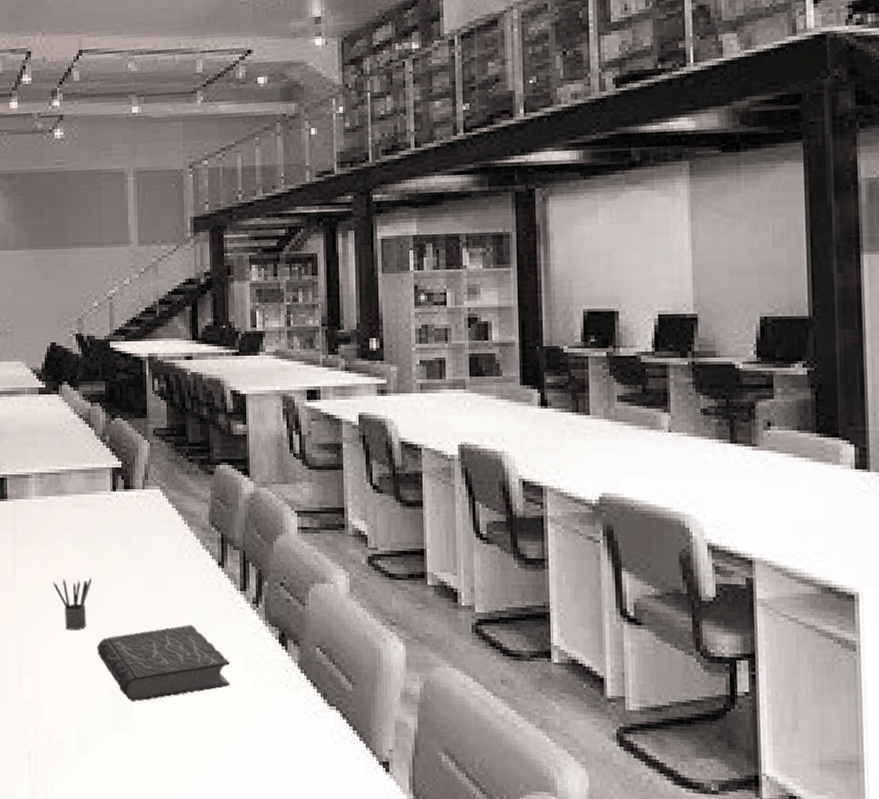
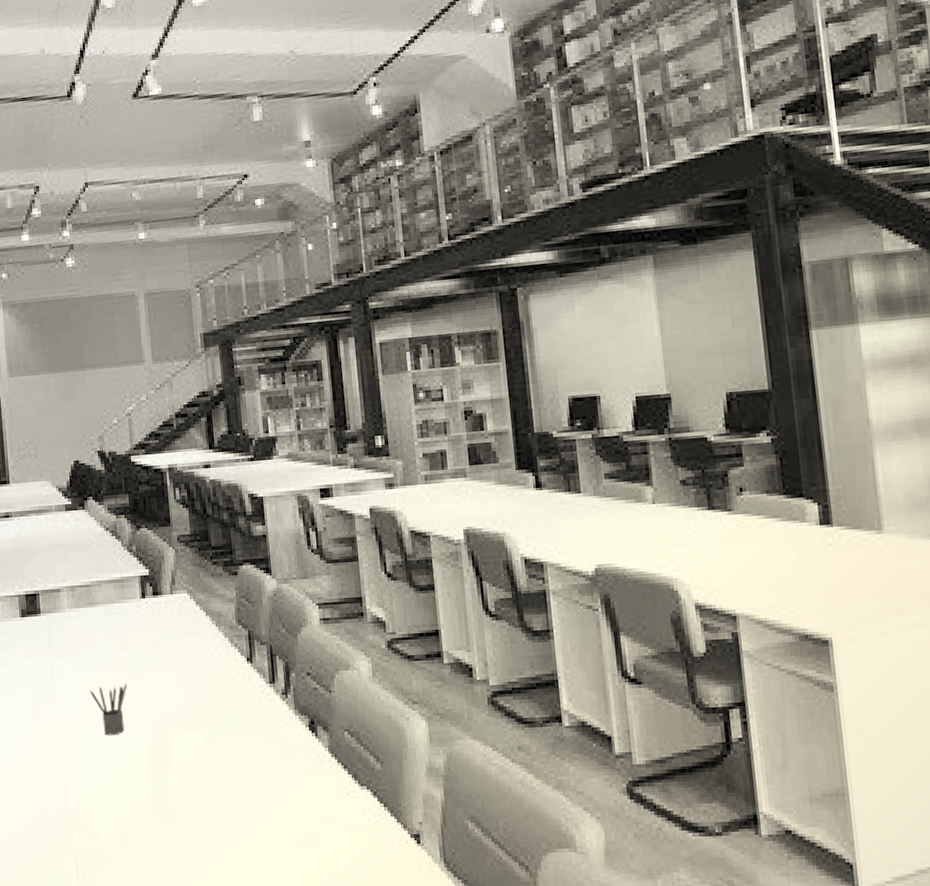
book: present [97,625,231,702] -> none [136,720,265,800]

